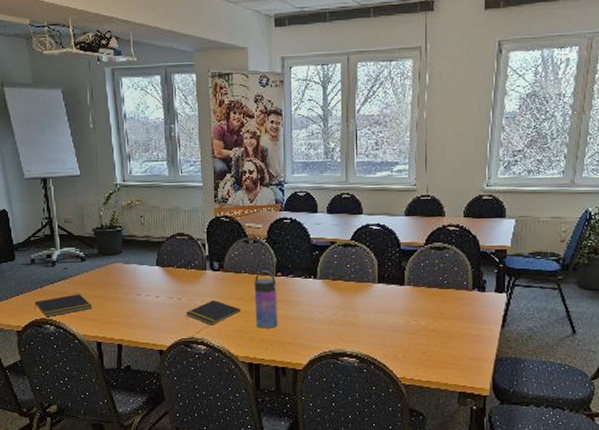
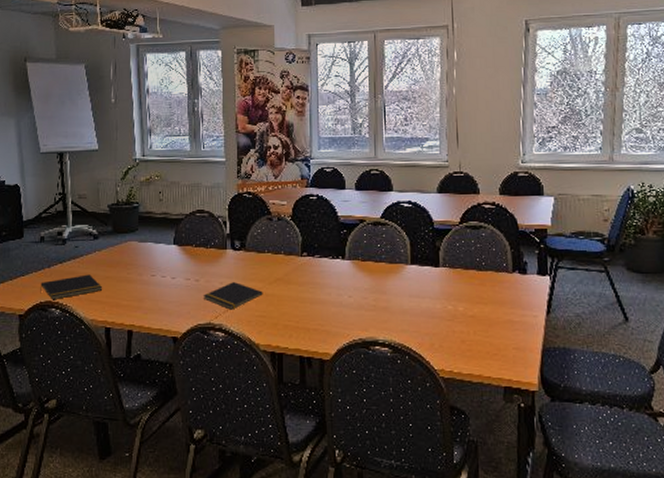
water bottle: present [254,270,278,329] -> none [278,250,303,314]

